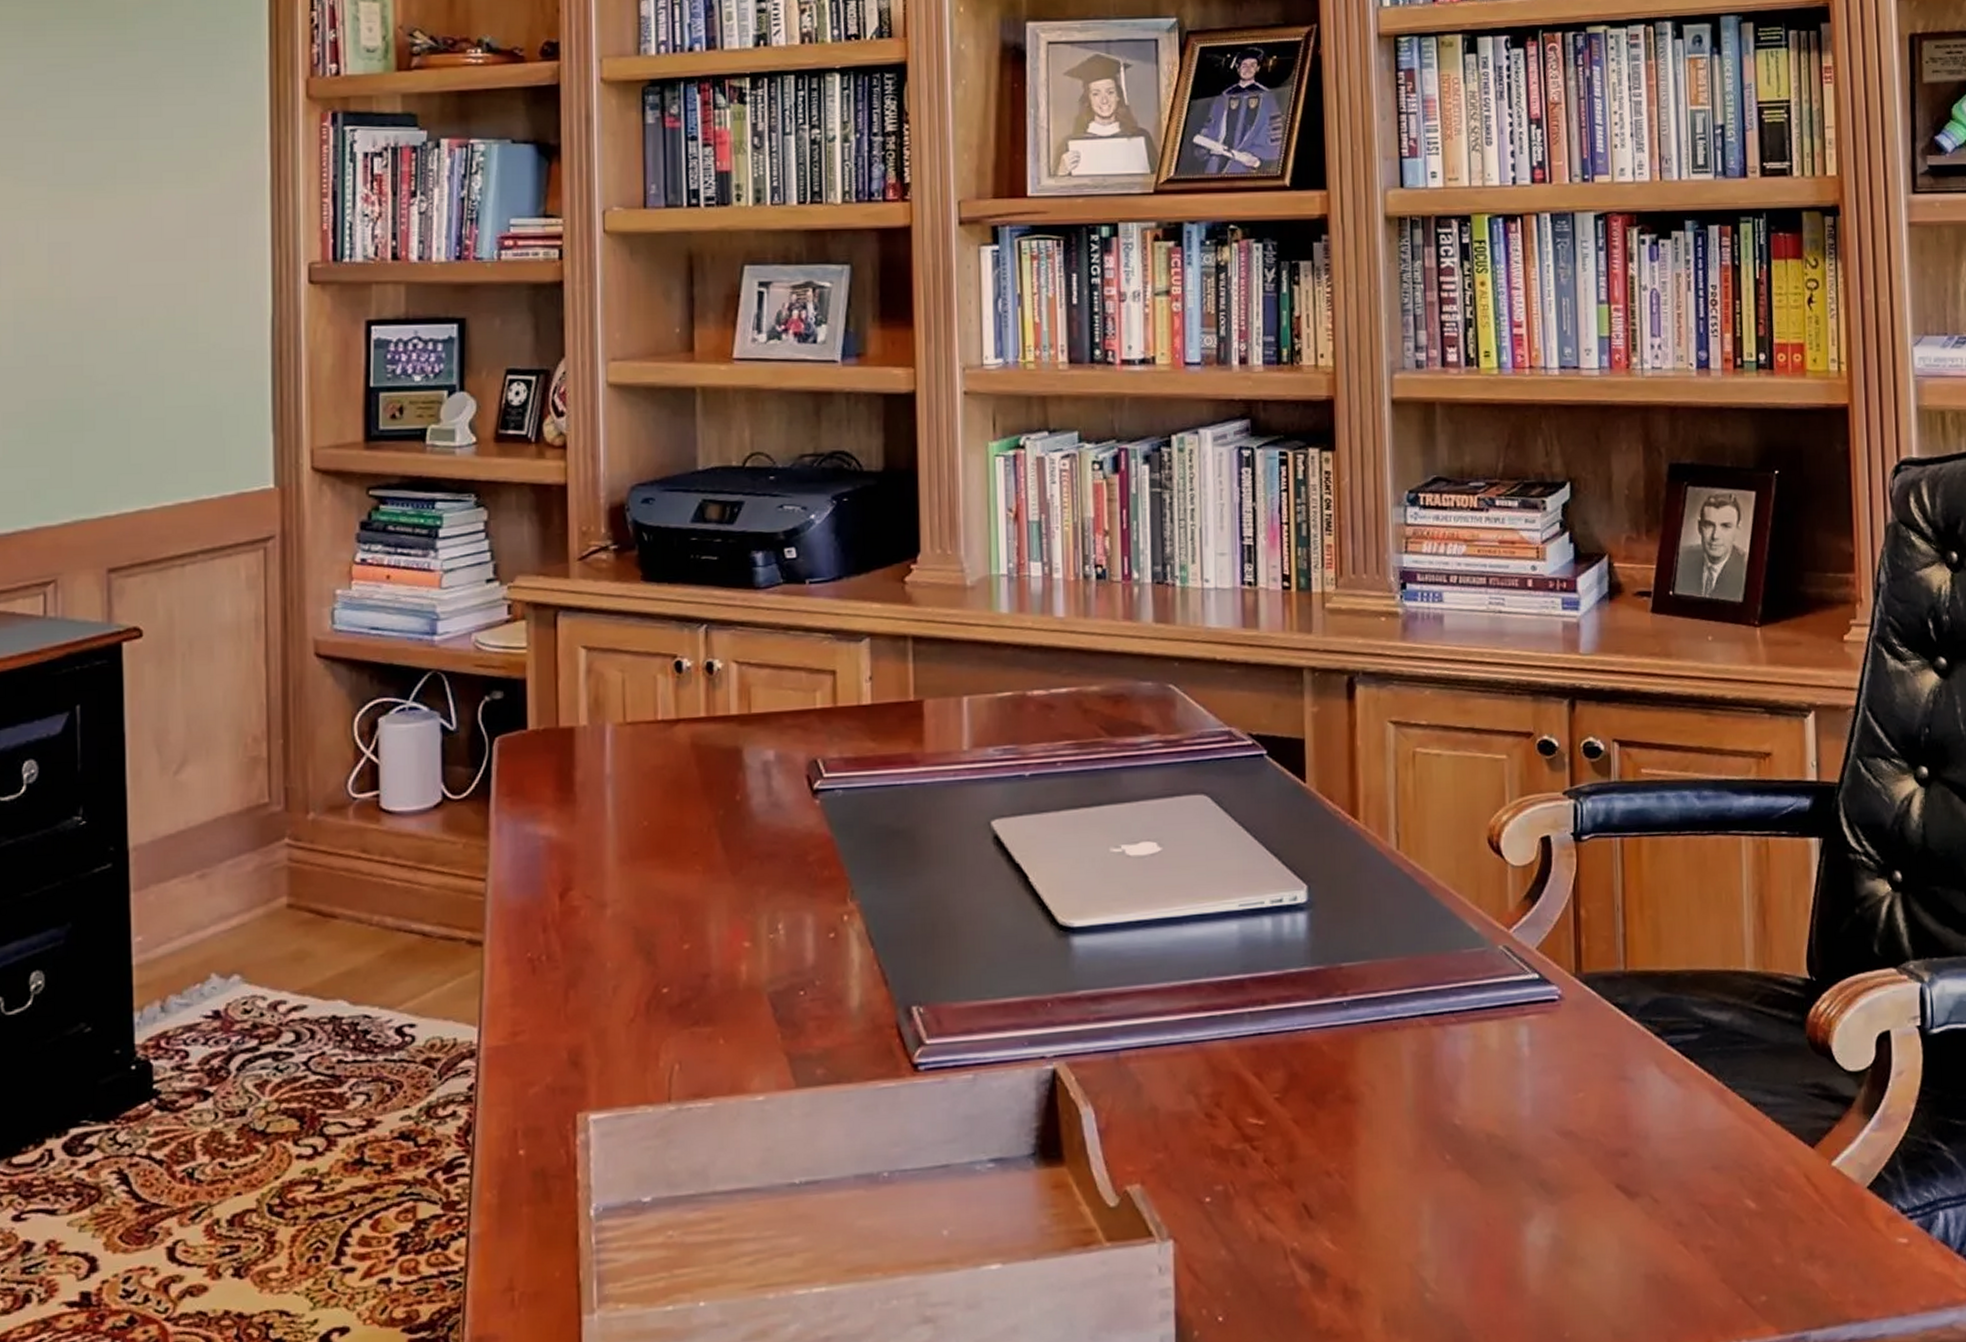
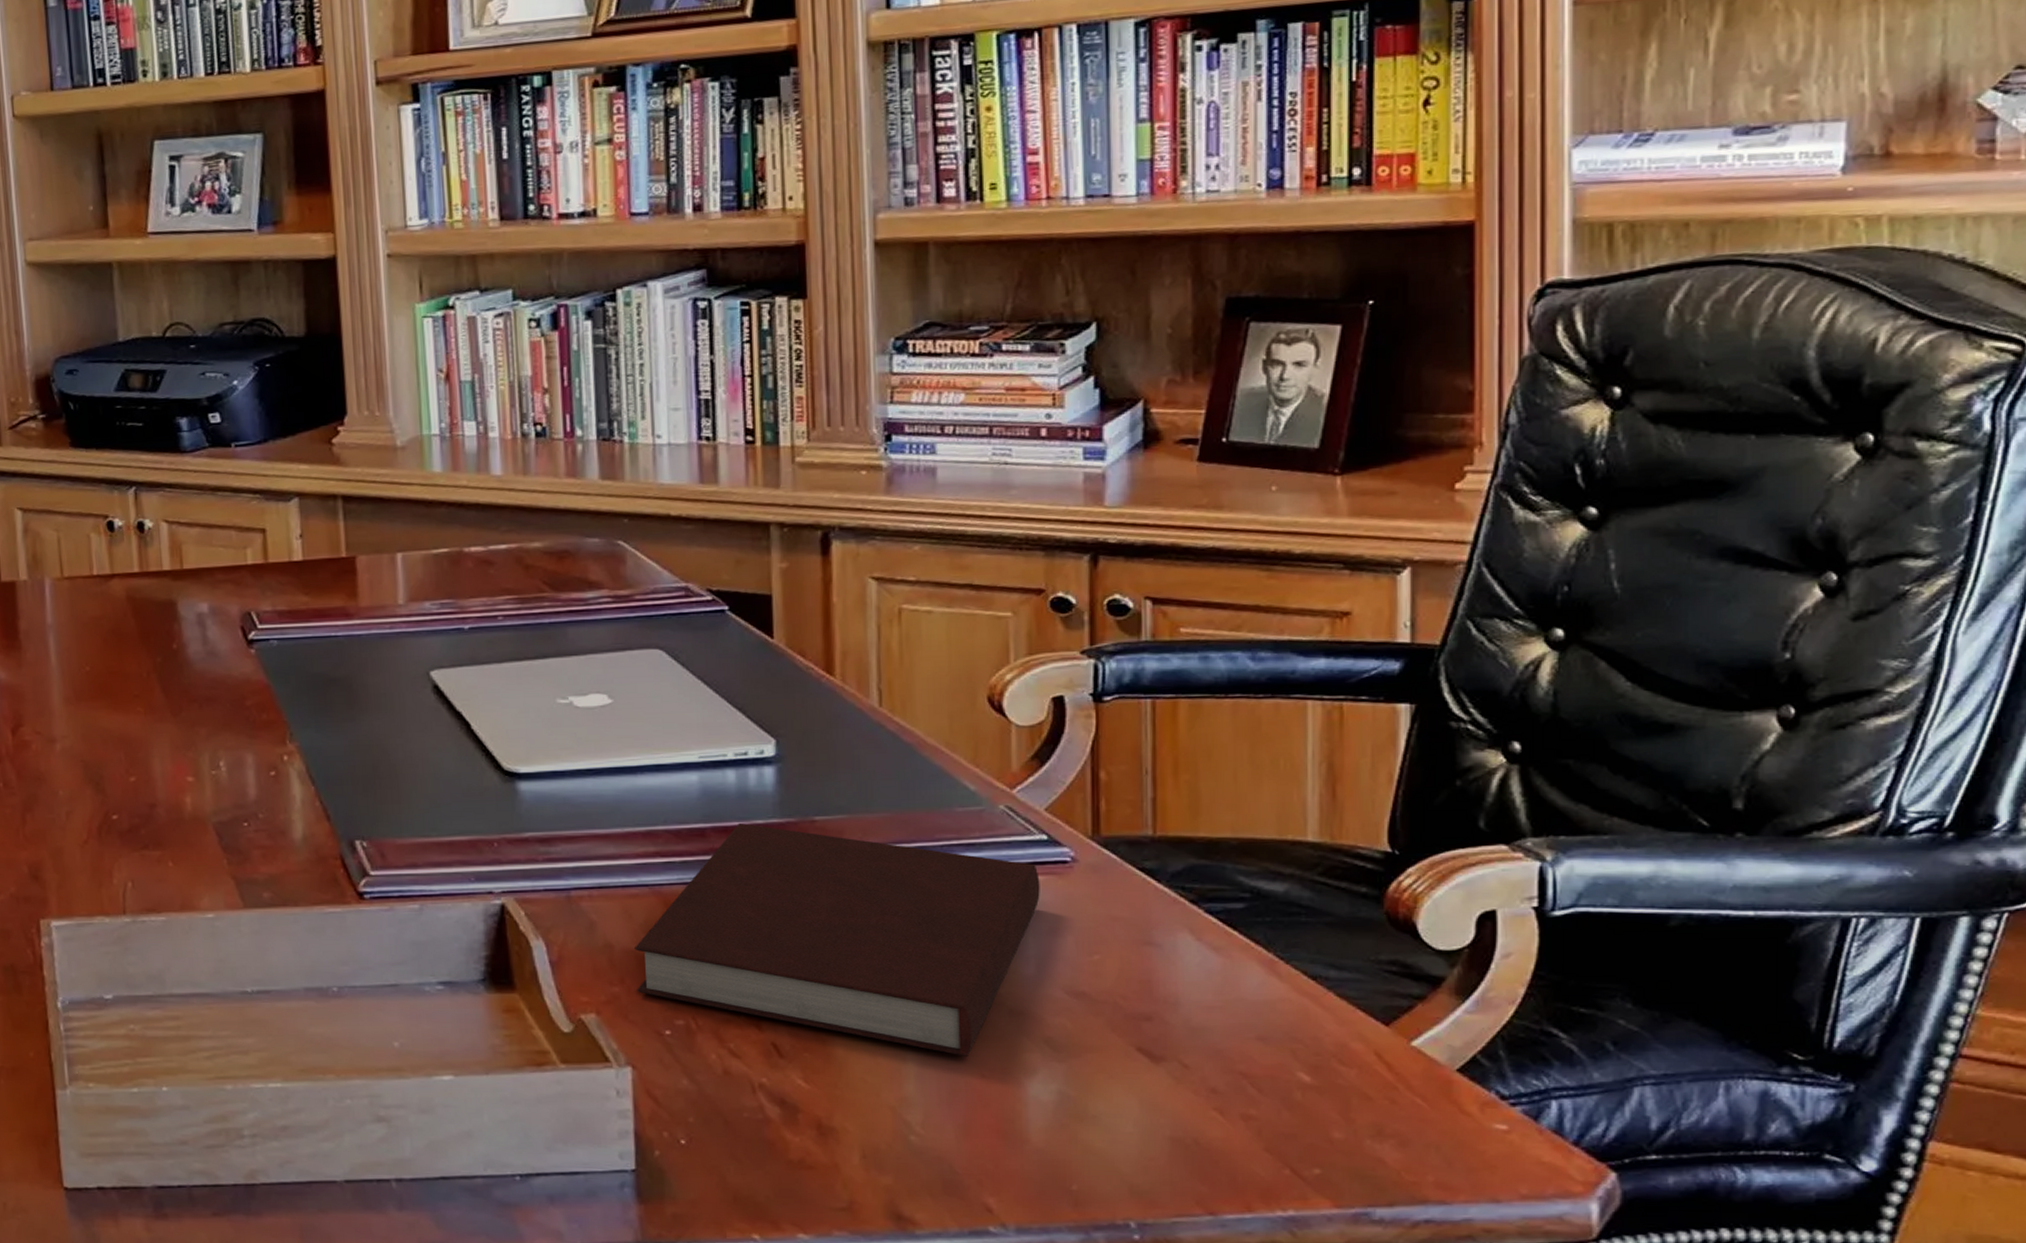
notebook: none [1178,973,1534,1205] -> present [634,823,1040,1056]

